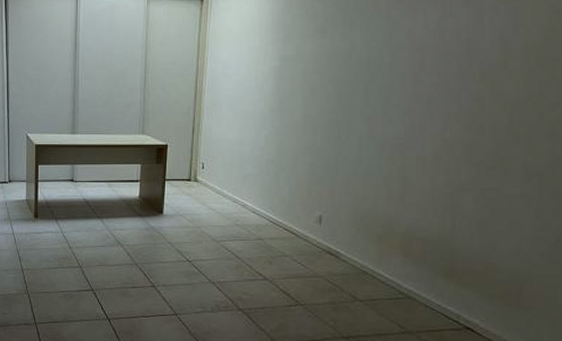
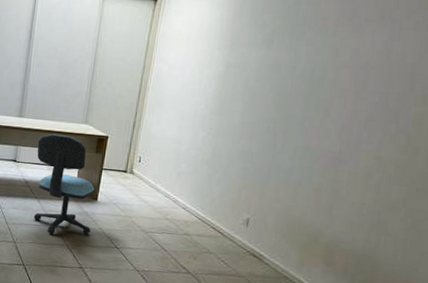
office chair: none [94,147,159,254] -> present [33,133,95,235]

